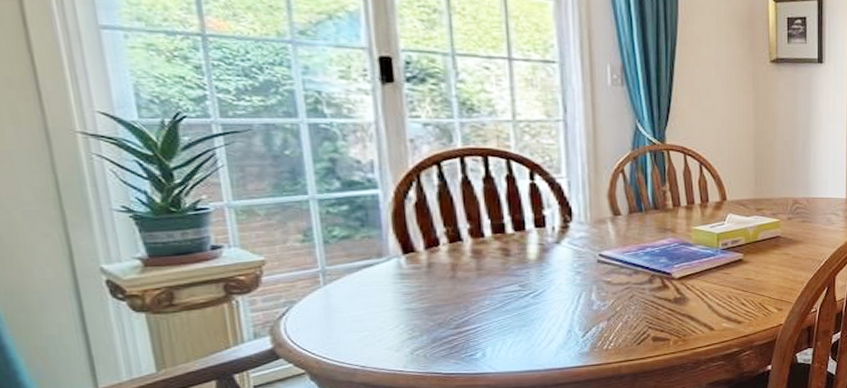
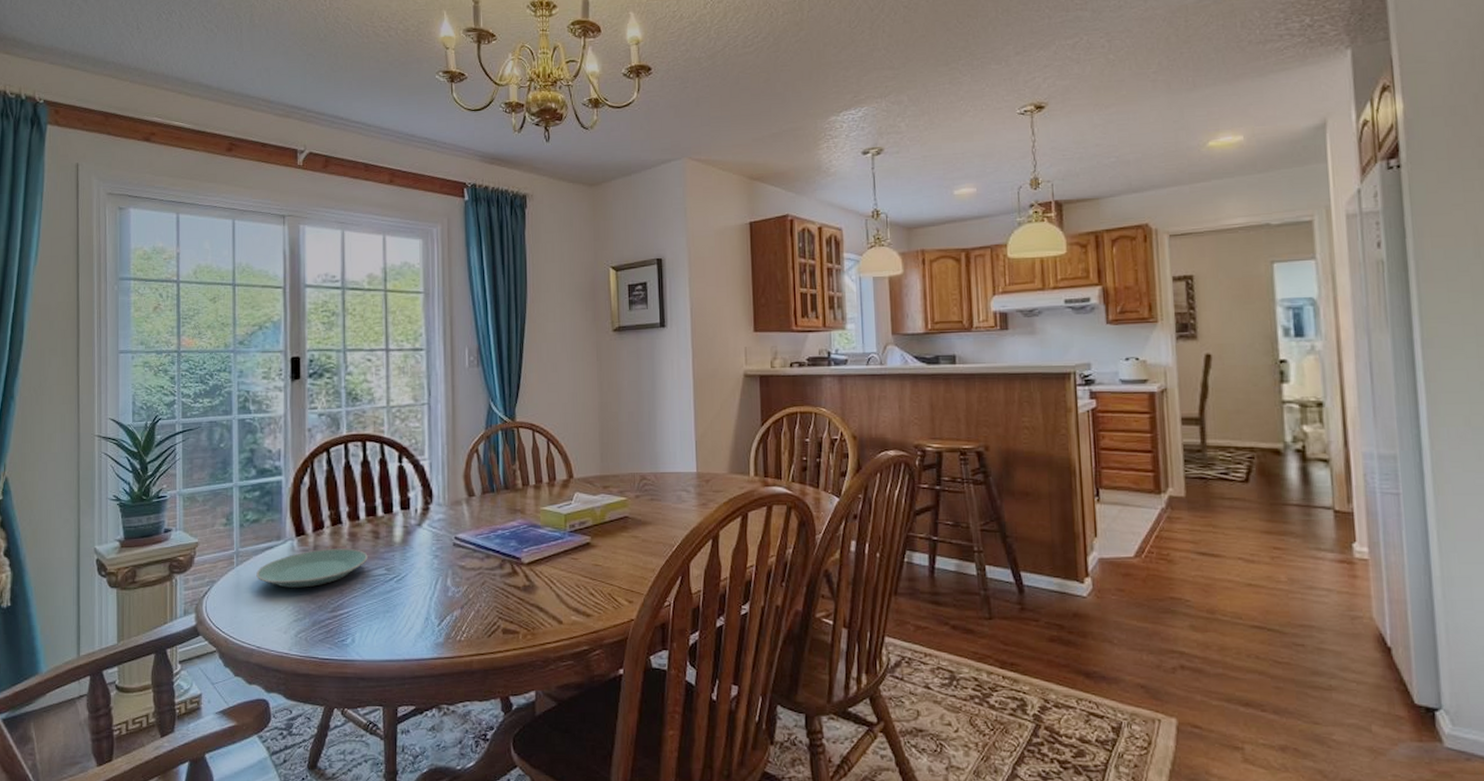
plate: none [352,266,497,306] -> present [256,549,368,588]

